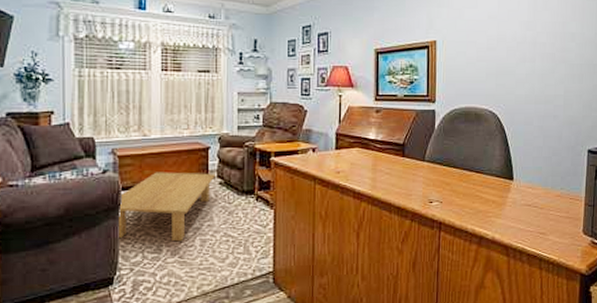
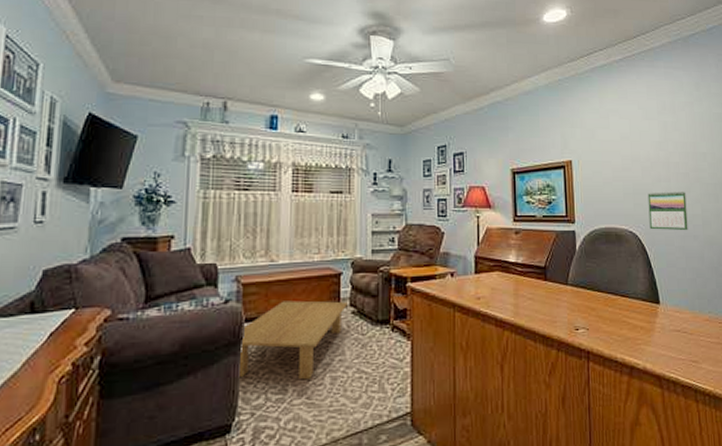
calendar: none [510,72,550,111] -> present [647,191,688,231]

